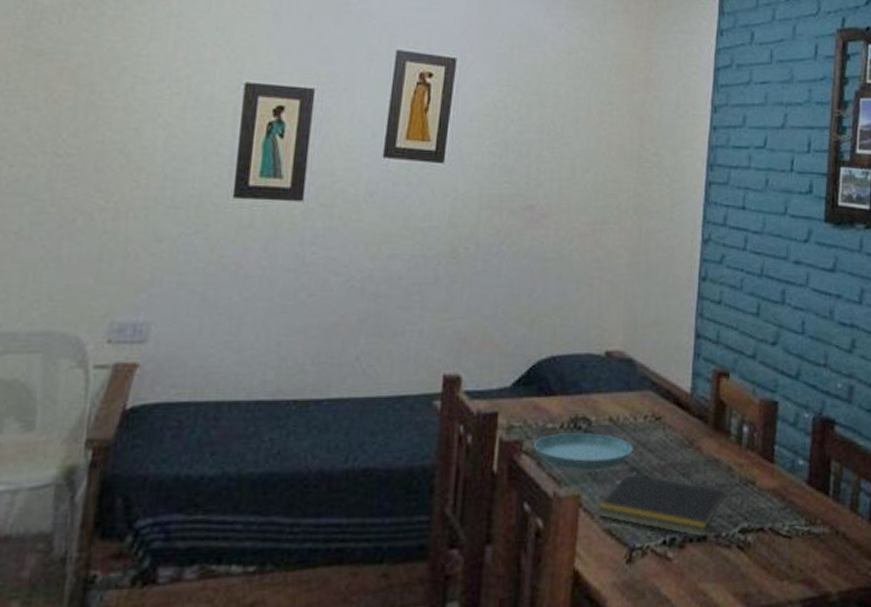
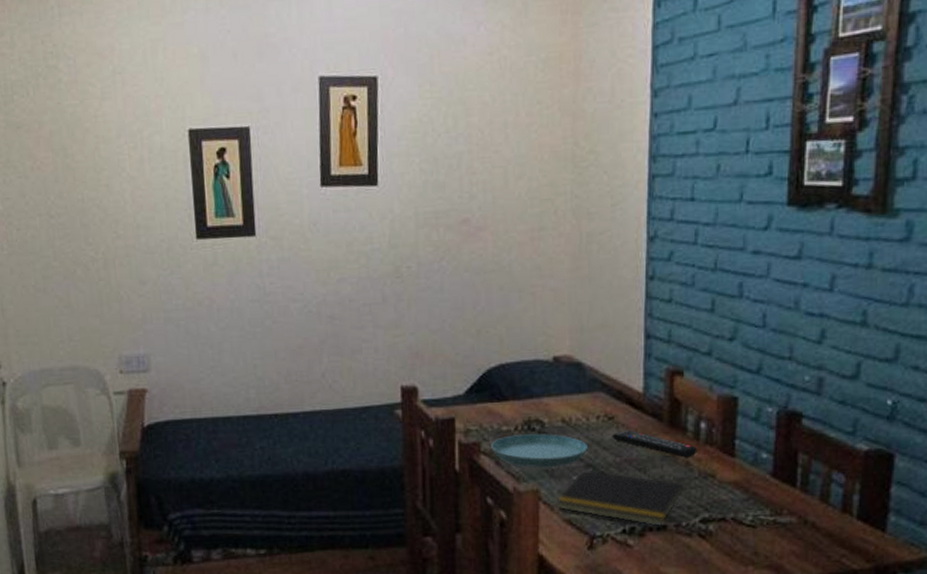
remote control: none [658,432,739,463] -> present [612,431,697,458]

